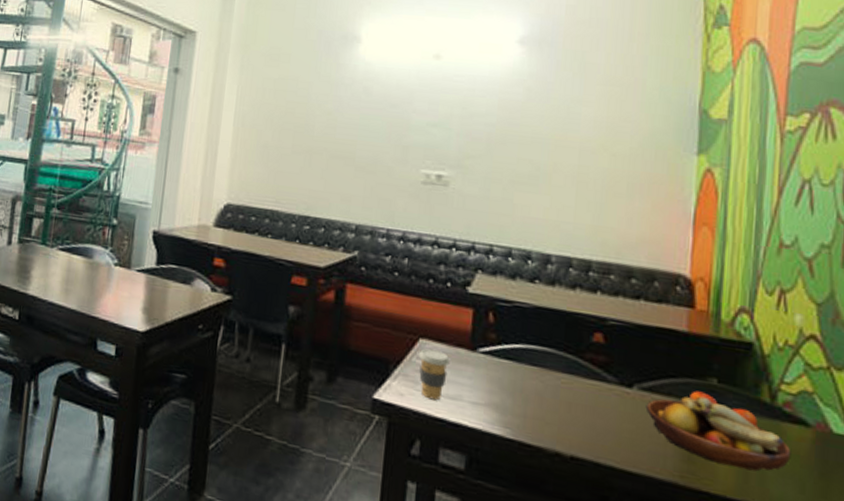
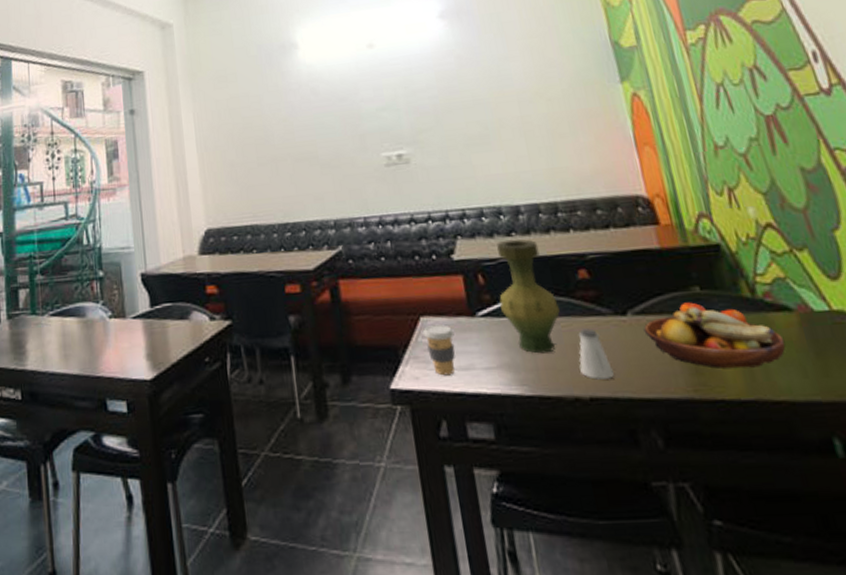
vase: none [504,285,564,404] -> present [497,239,560,354]
saltshaker: none [568,390,602,444] -> present [578,328,614,380]

